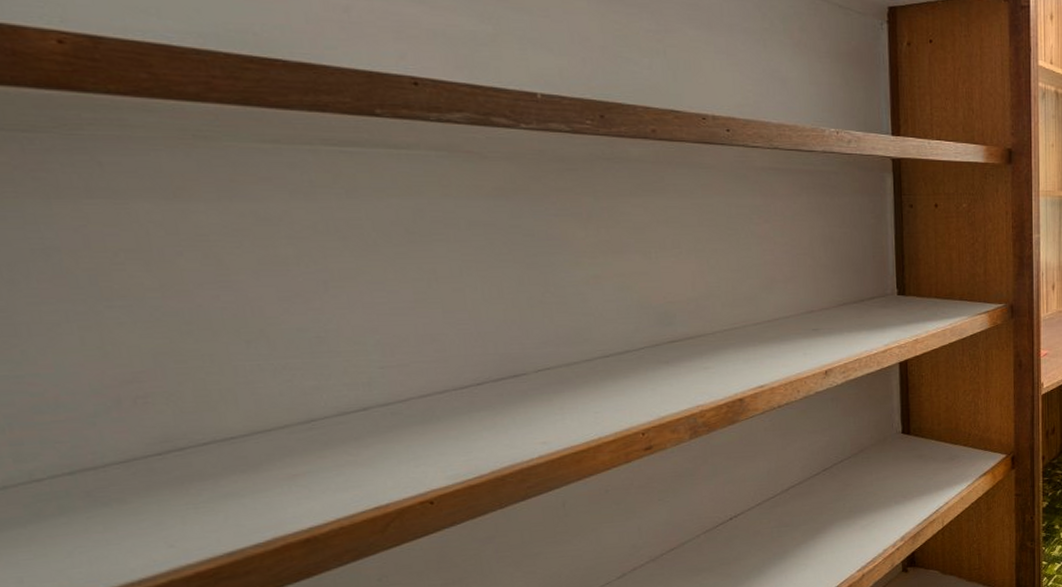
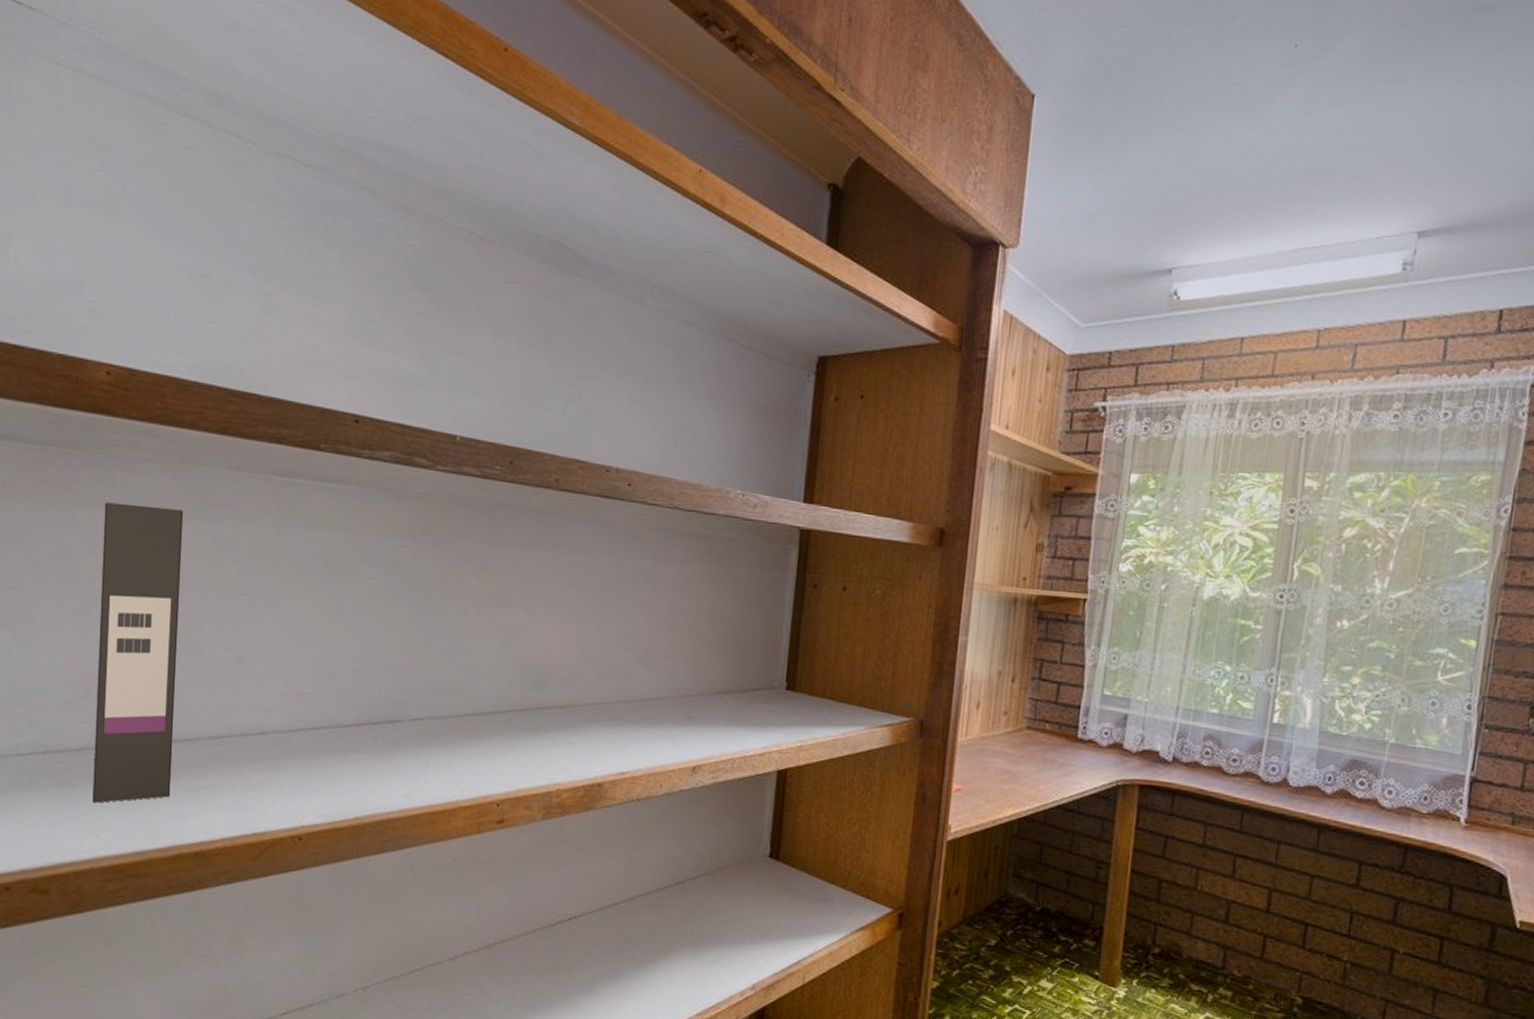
binder: none [92,189,260,514] -> present [92,502,184,803]

